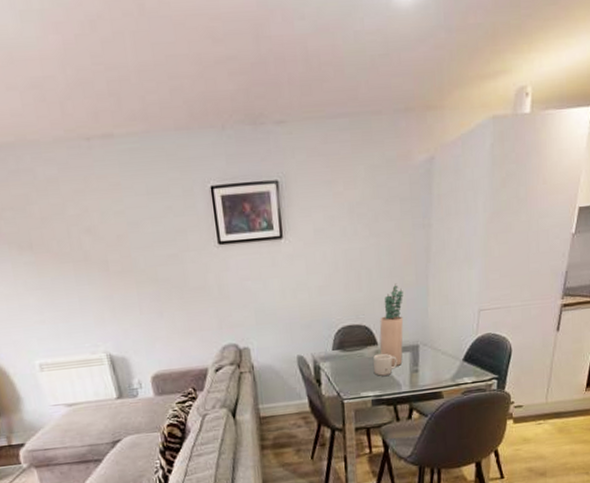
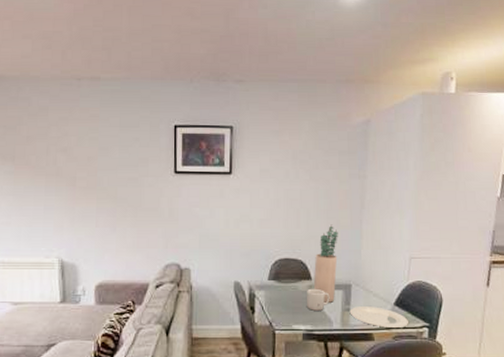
plate: none [418,364,478,385] -> present [349,307,410,328]

